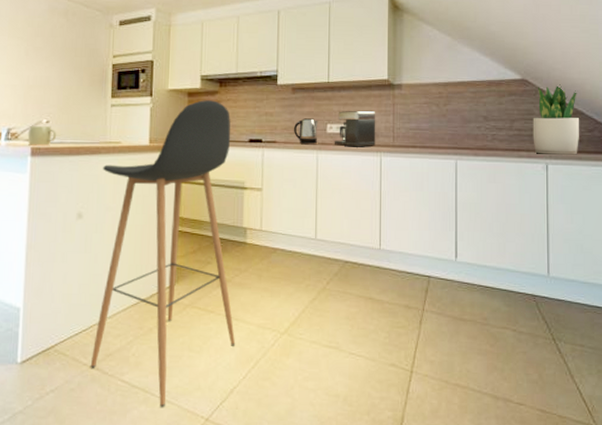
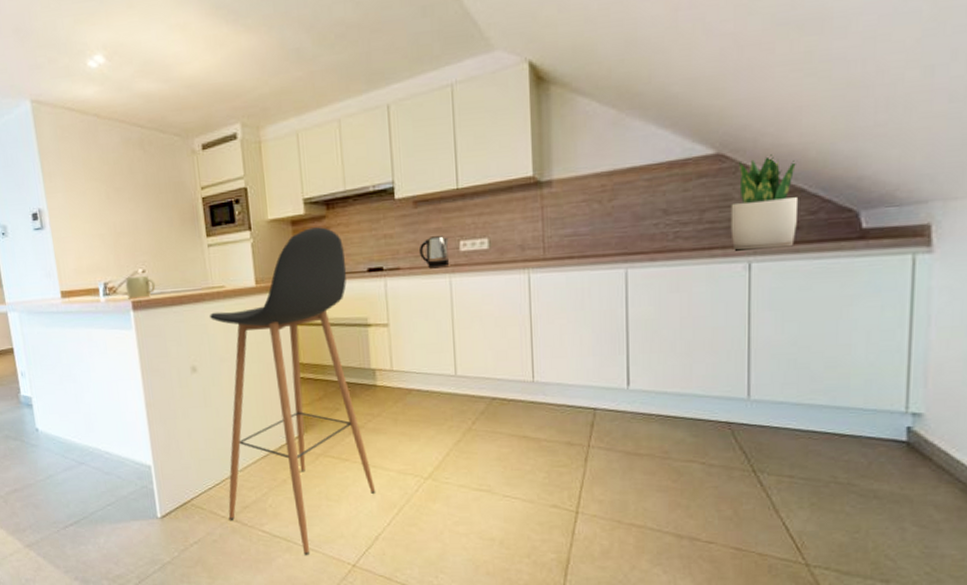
coffee maker: present [334,110,376,147] -> none [469,218,522,266]

